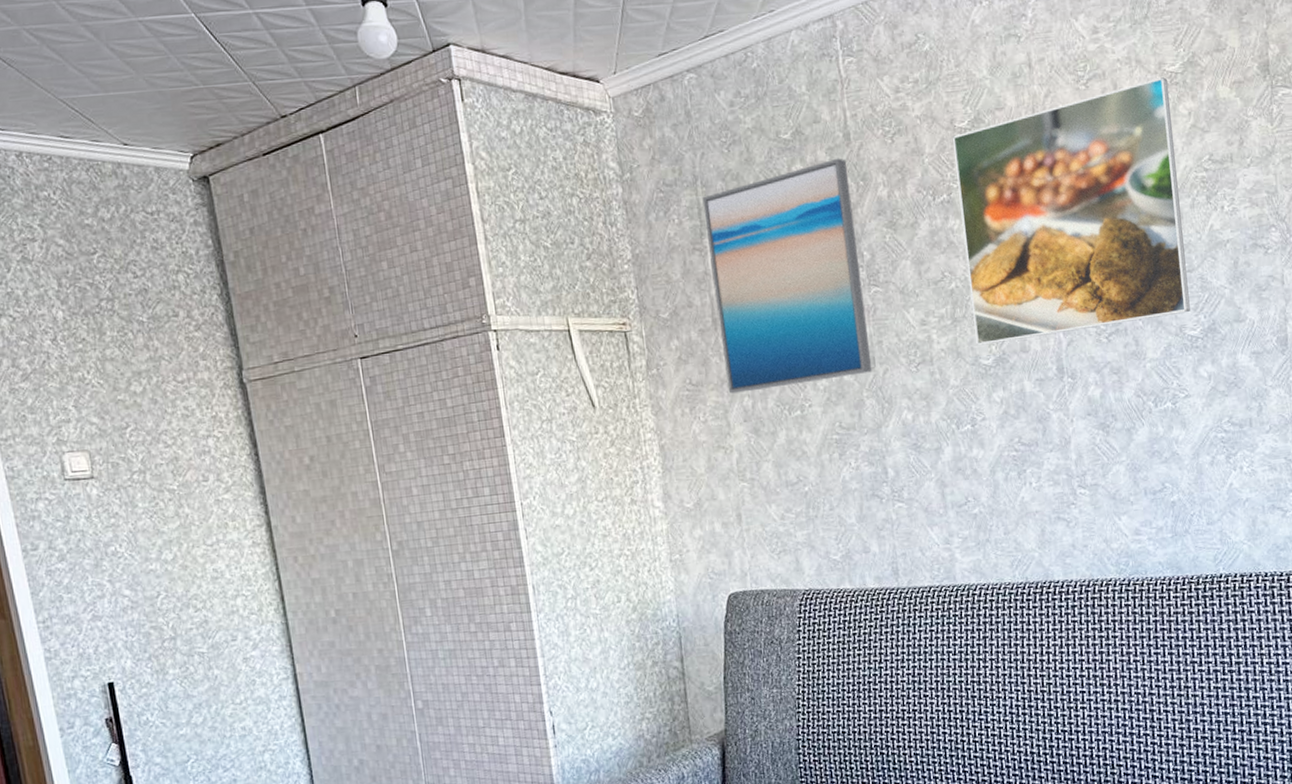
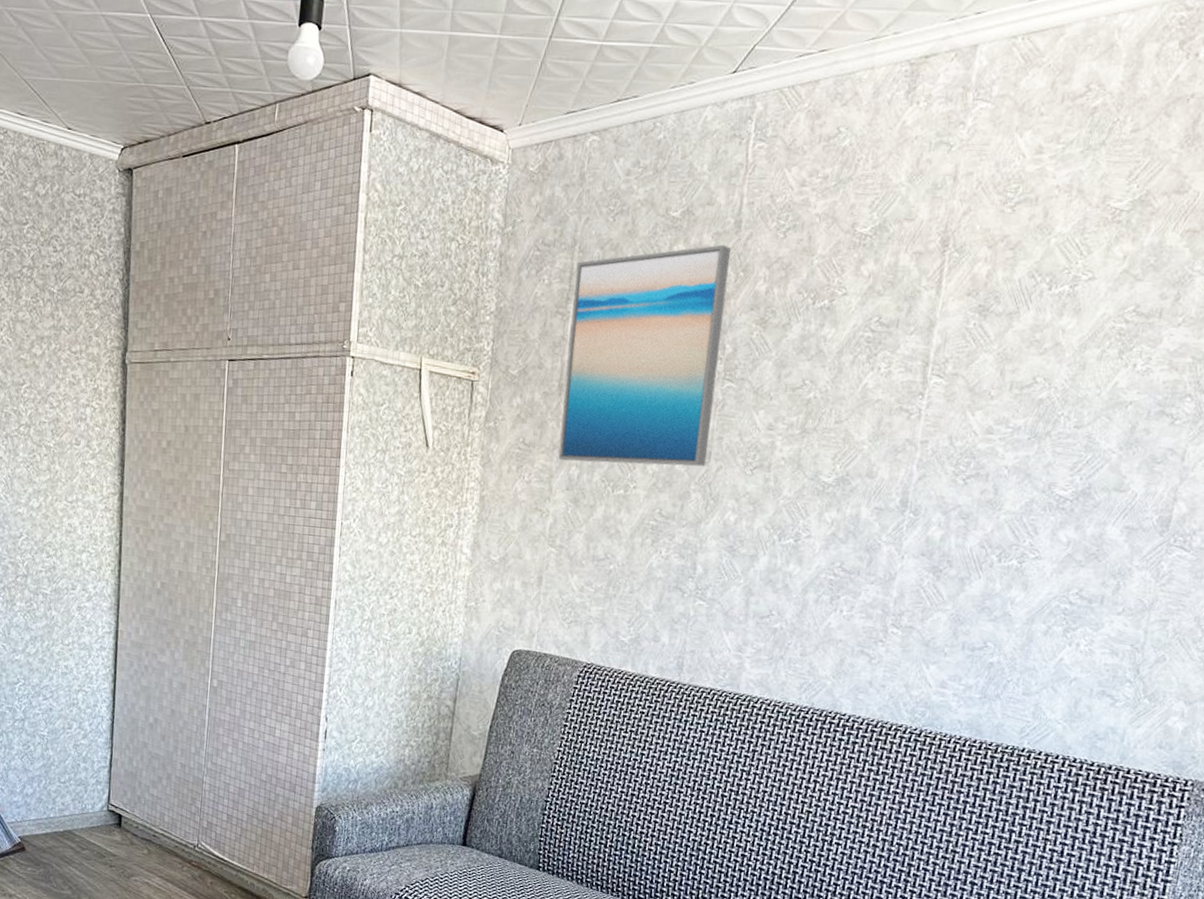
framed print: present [952,77,1190,346] -> none [821,212,1110,471]

